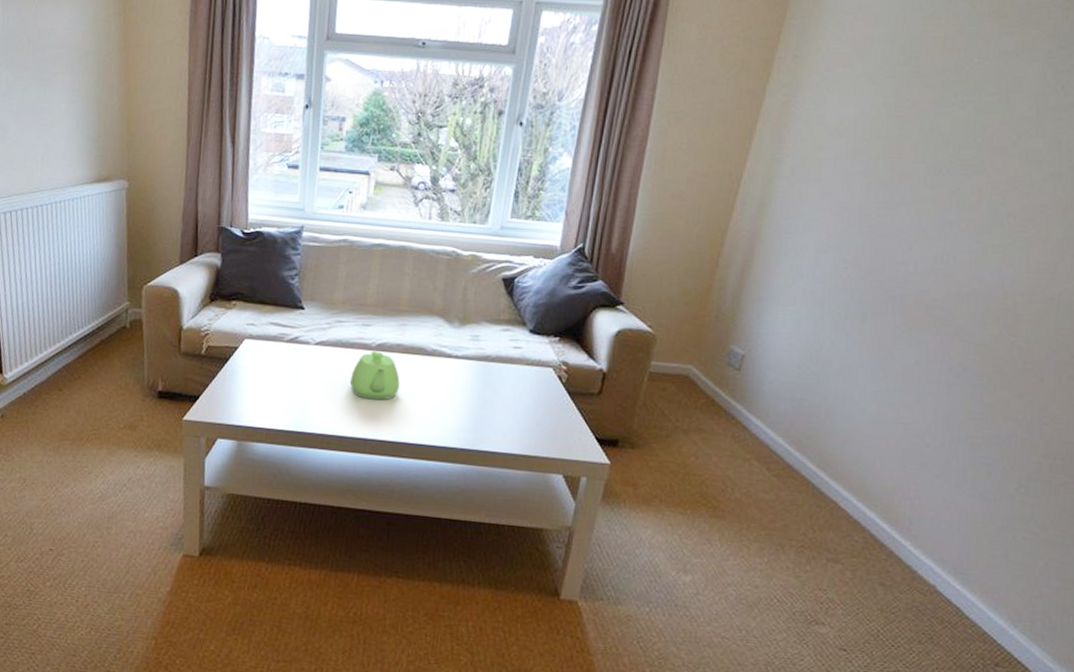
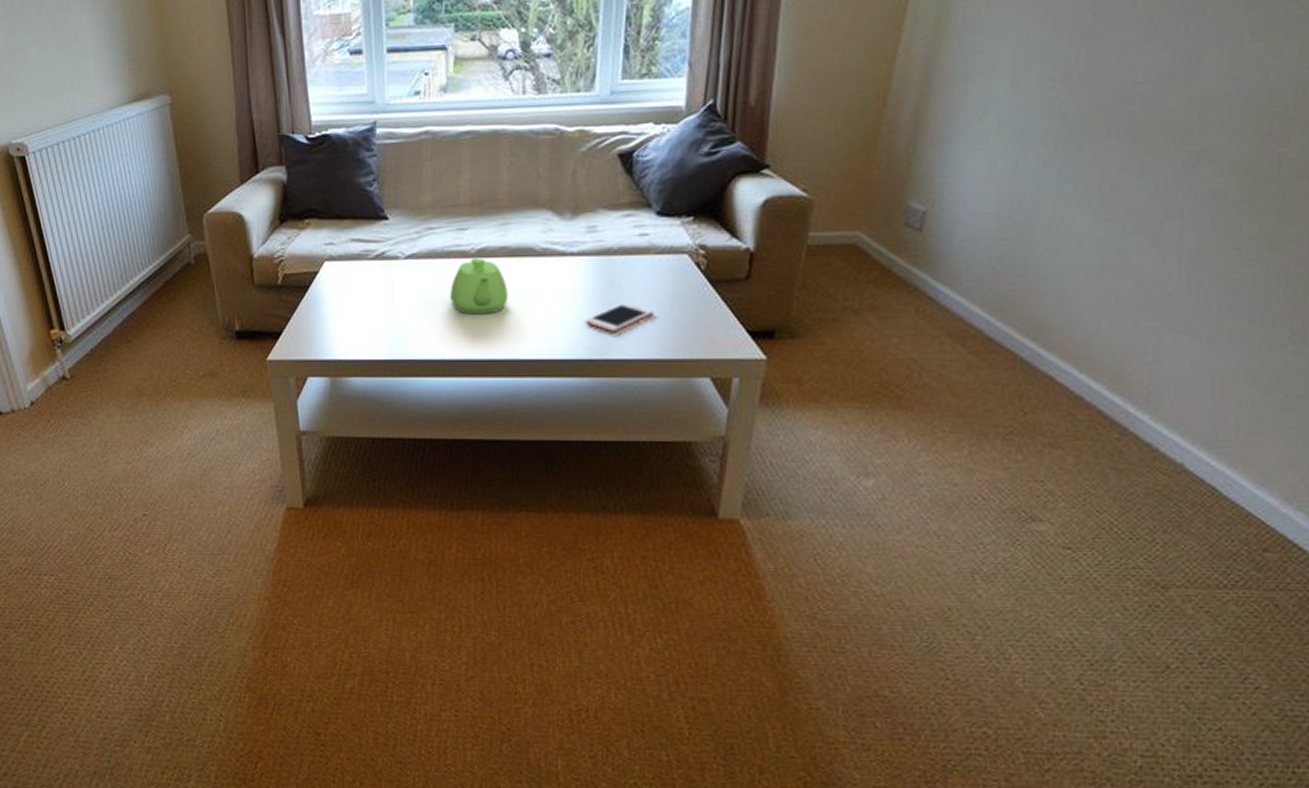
cell phone: none [463,403,520,428] -> present [585,303,653,333]

